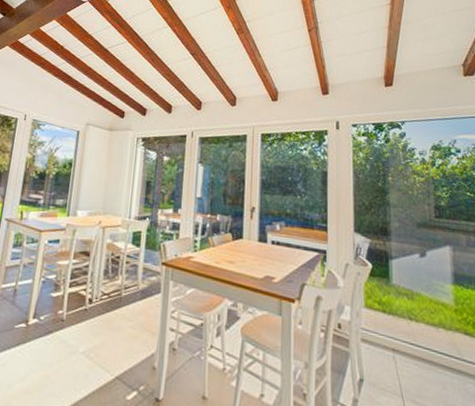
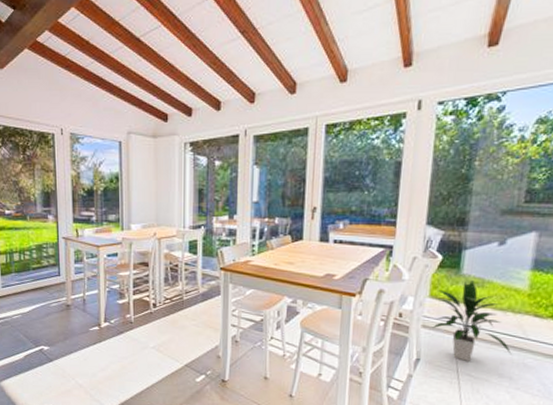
indoor plant: none [368,292,452,384] -> present [432,280,512,361]

